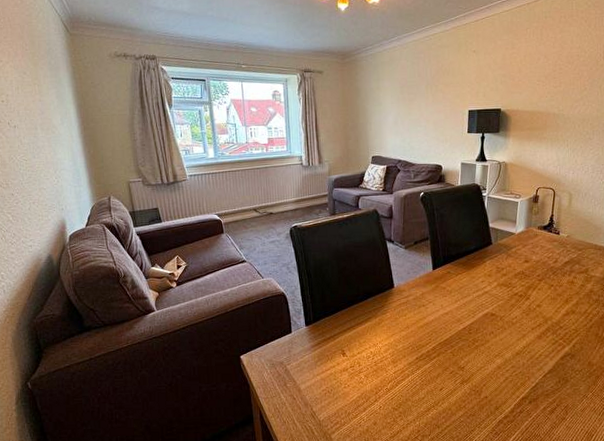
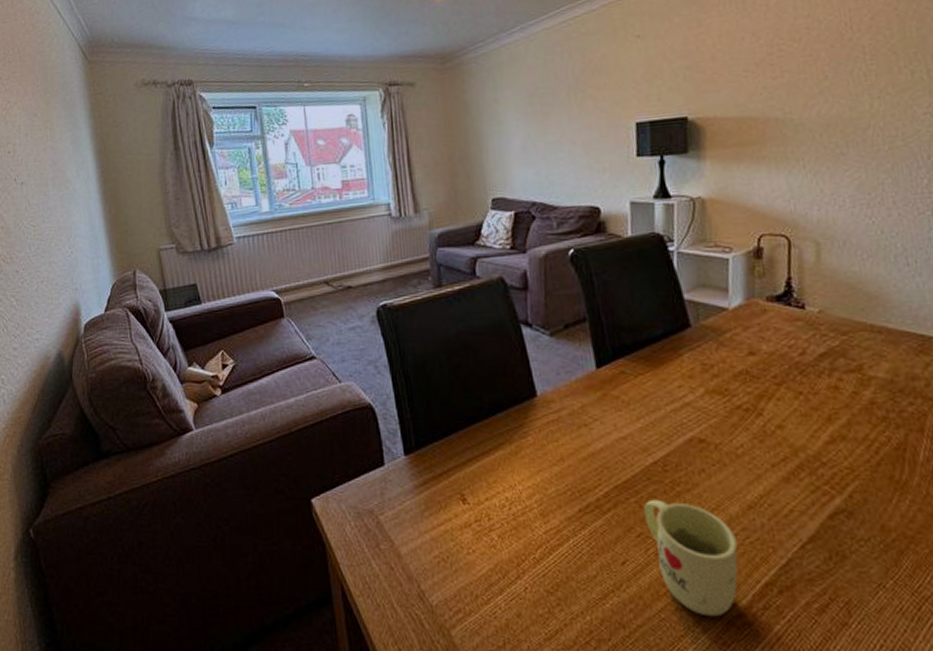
mug: none [455,350,509,419] -> present [643,499,738,617]

